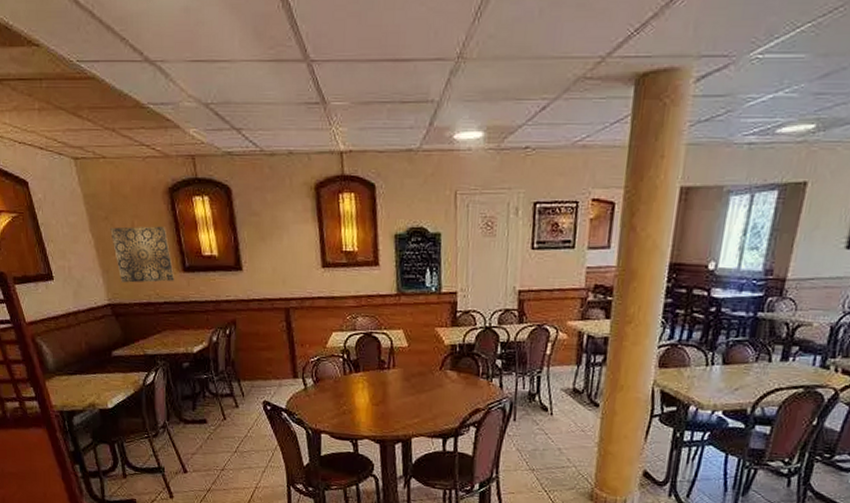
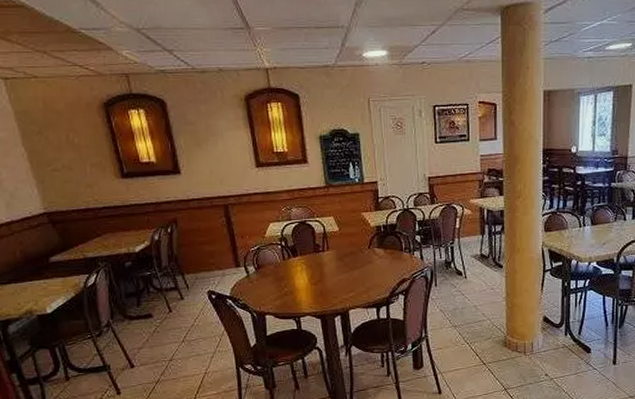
wall art: present [110,226,174,283] -> none [44,138,113,191]

